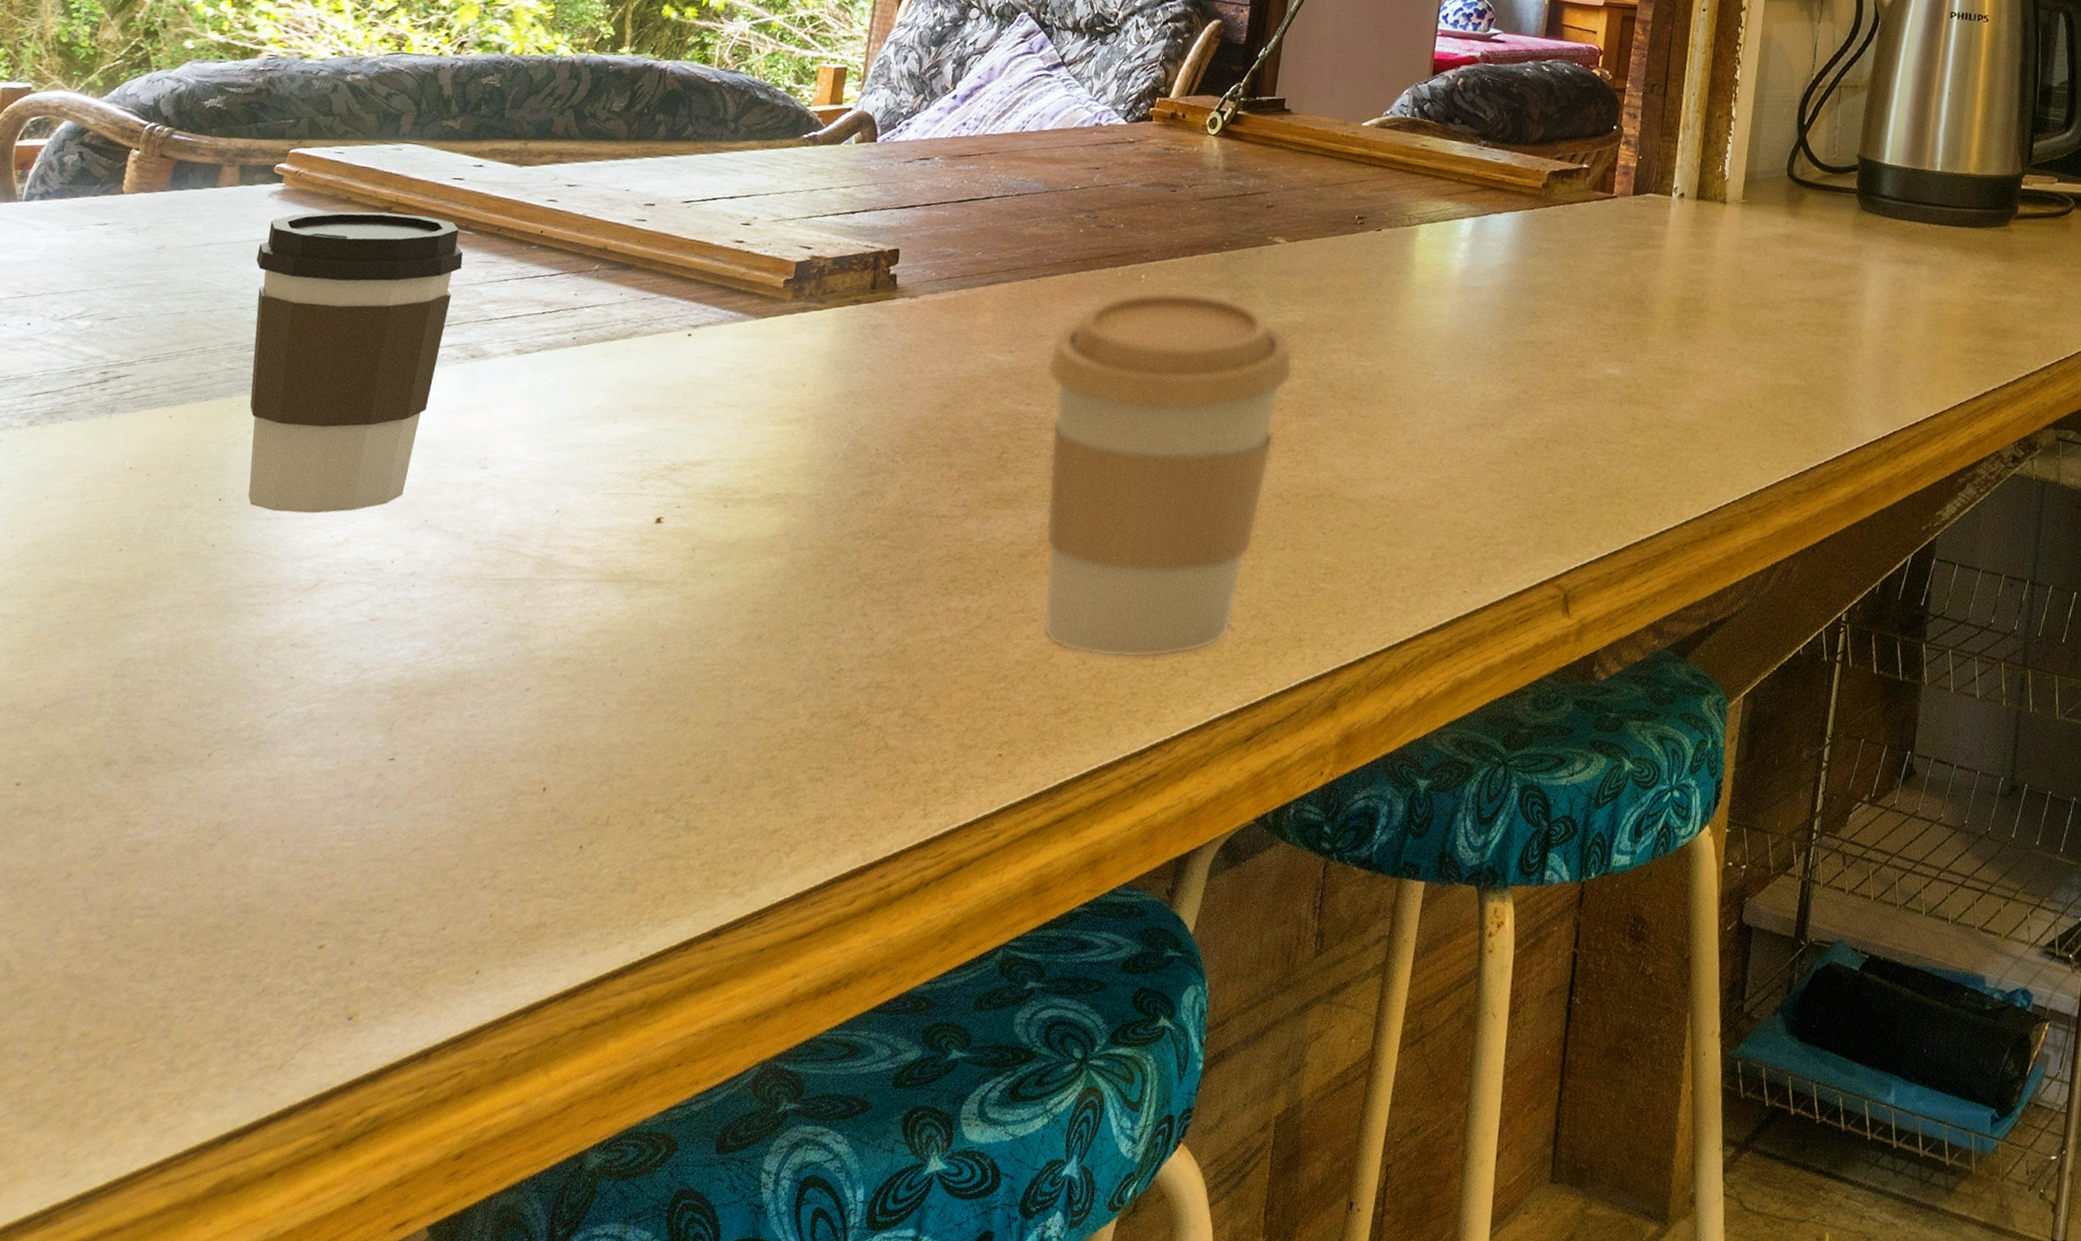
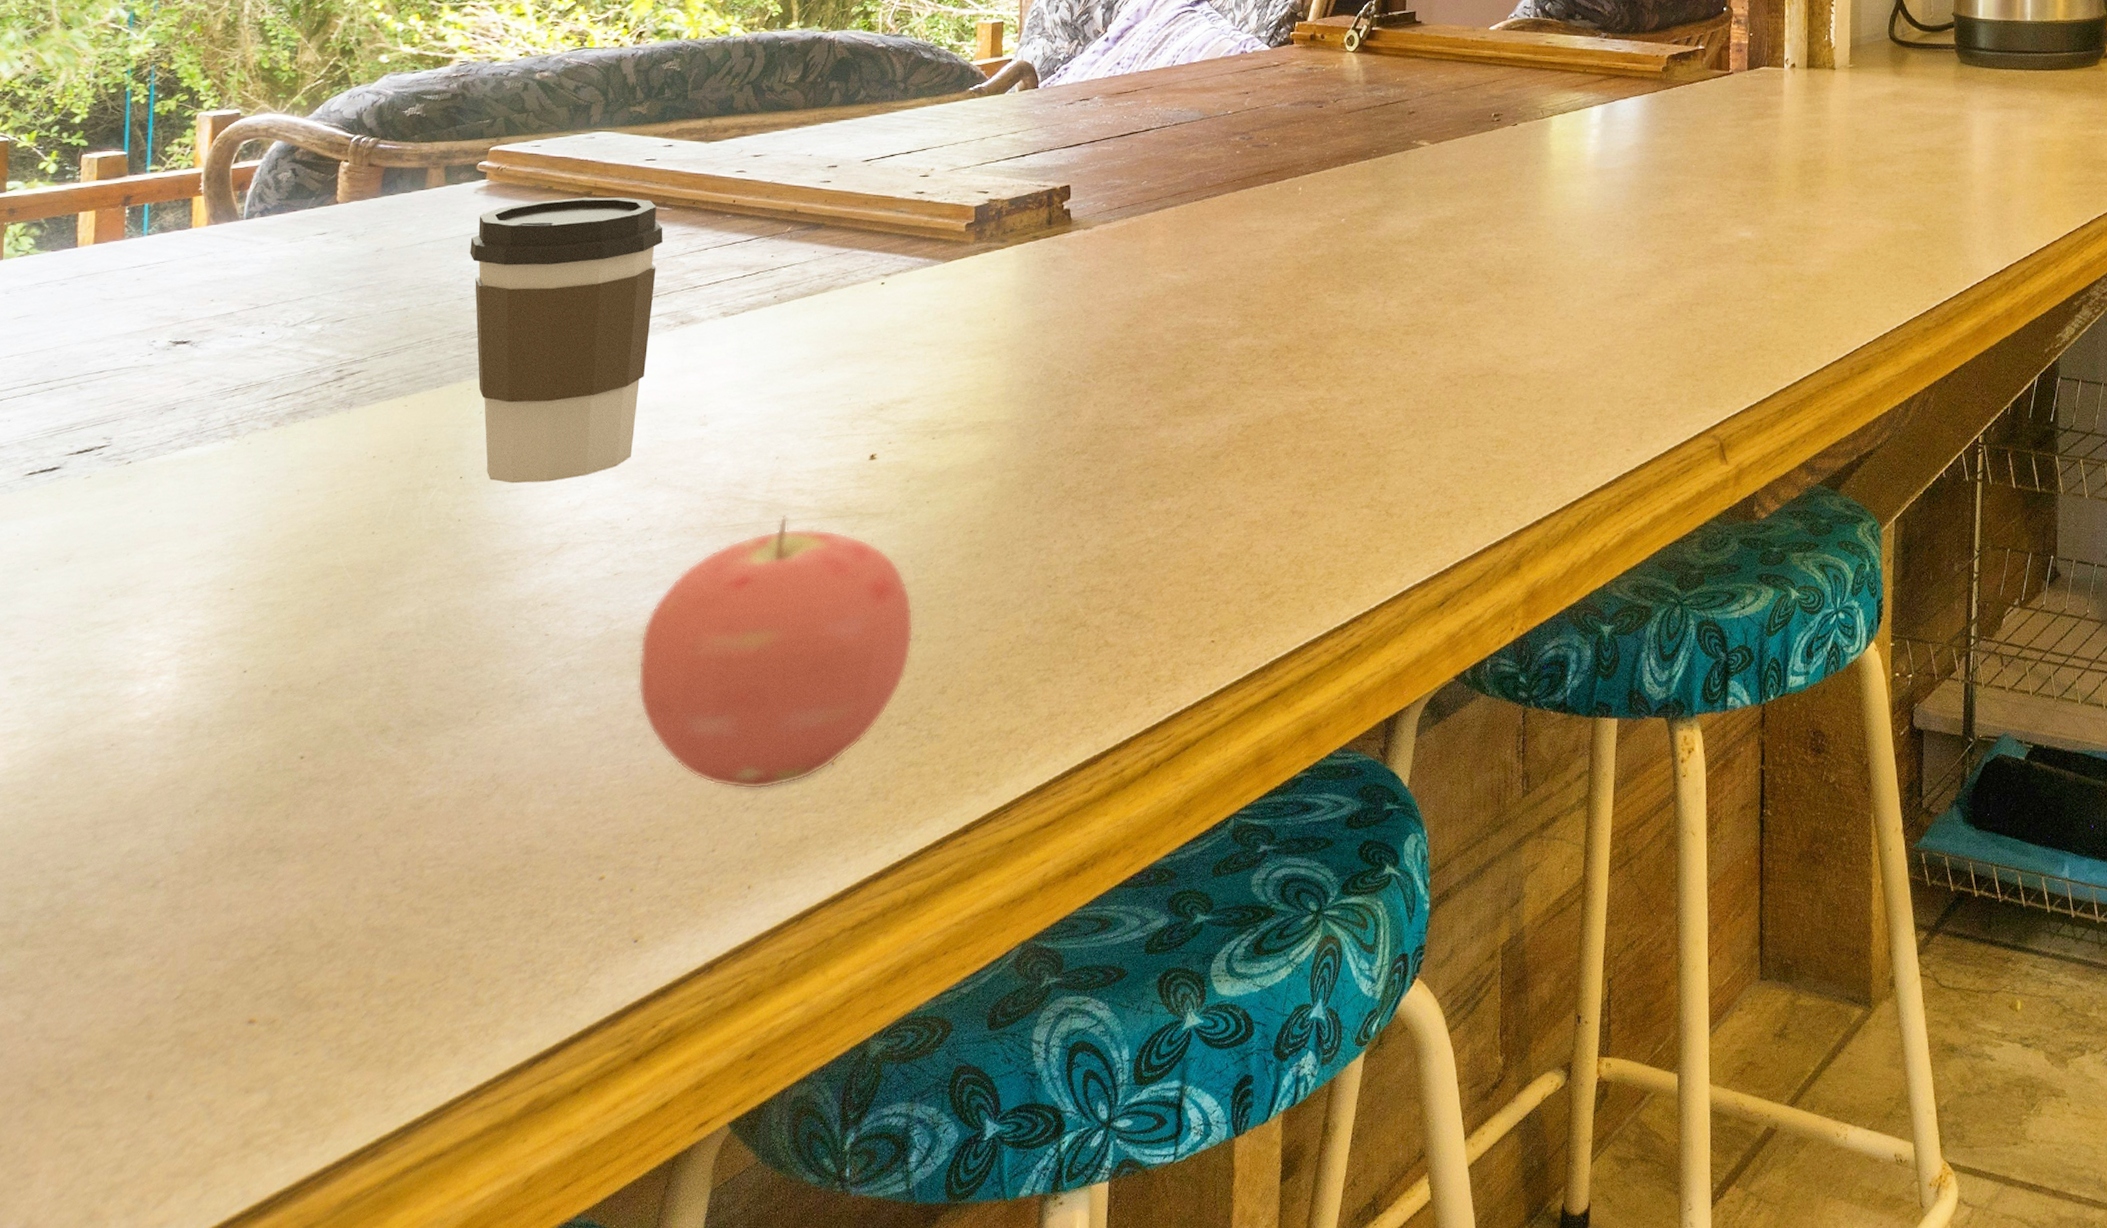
apple: none [382,574,684,868] -> present [638,515,914,790]
coffee cup: present [1043,290,1294,659] -> none [1219,198,1449,542]

